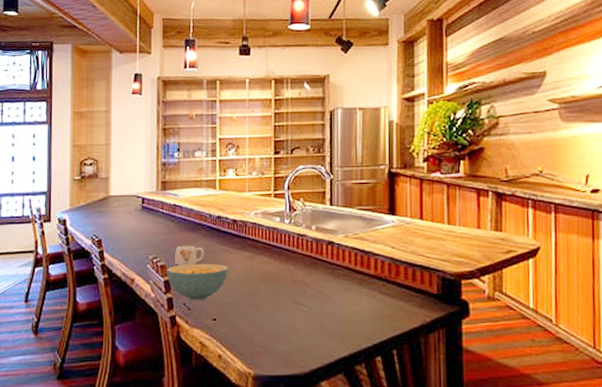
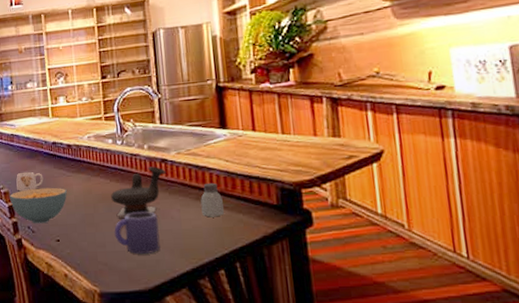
teapot: none [274,248,332,299] -> present [111,166,167,218]
mug: none [274,294,320,337] -> present [114,212,161,254]
saltshaker: none [364,268,385,303] -> present [200,182,224,218]

